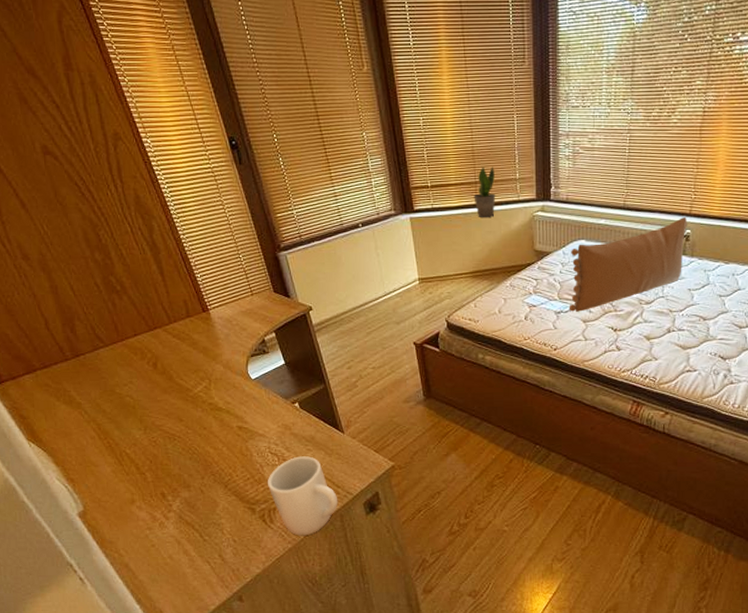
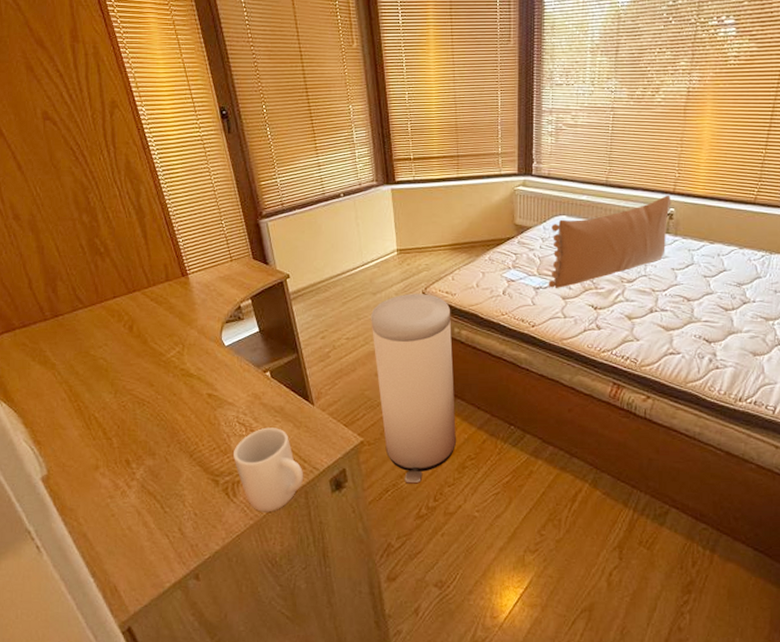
pedal bin: none [396,321,484,503] -> present [371,293,456,484]
potted plant: present [474,166,496,217] -> none [455,140,478,190]

